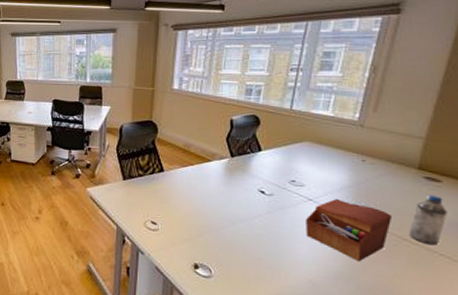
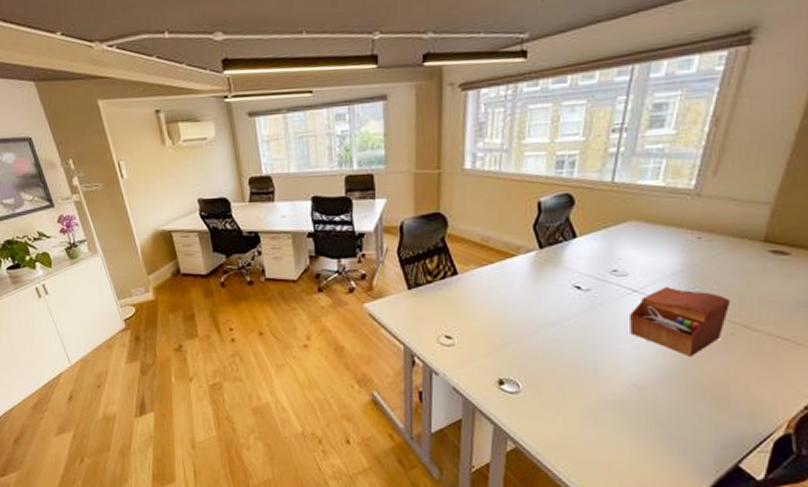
water bottle: present [408,194,447,246] -> none [748,271,794,330]

